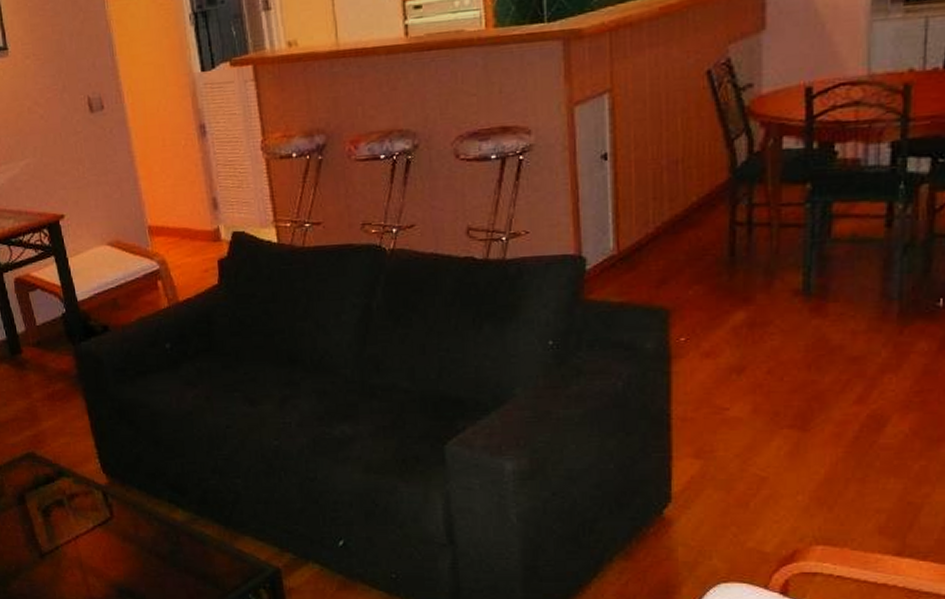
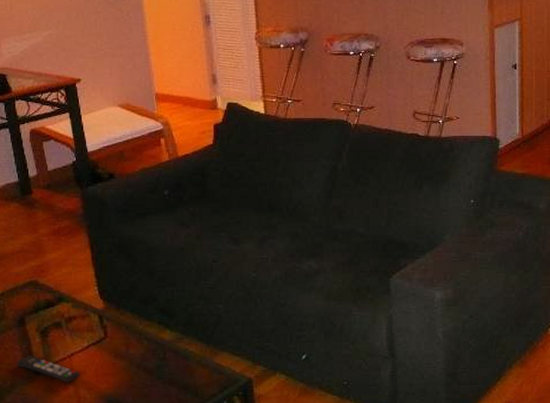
remote control: none [19,537,87,569] -> present [16,355,80,383]

